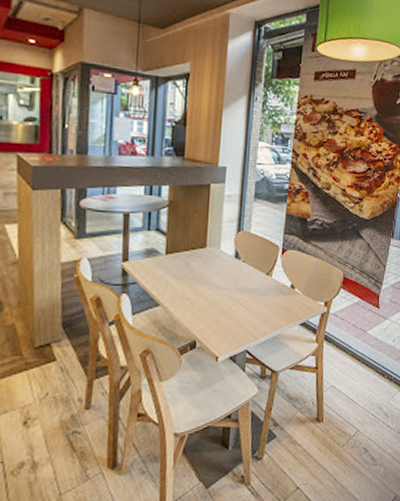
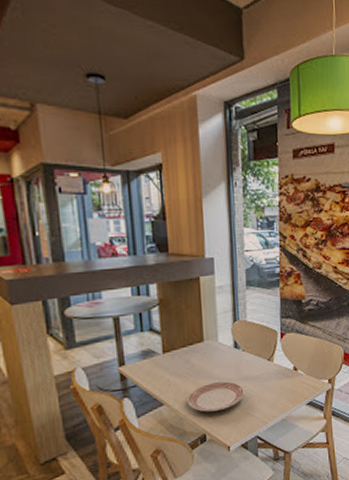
dinner plate: none [183,290,239,319] -> present [187,381,244,412]

